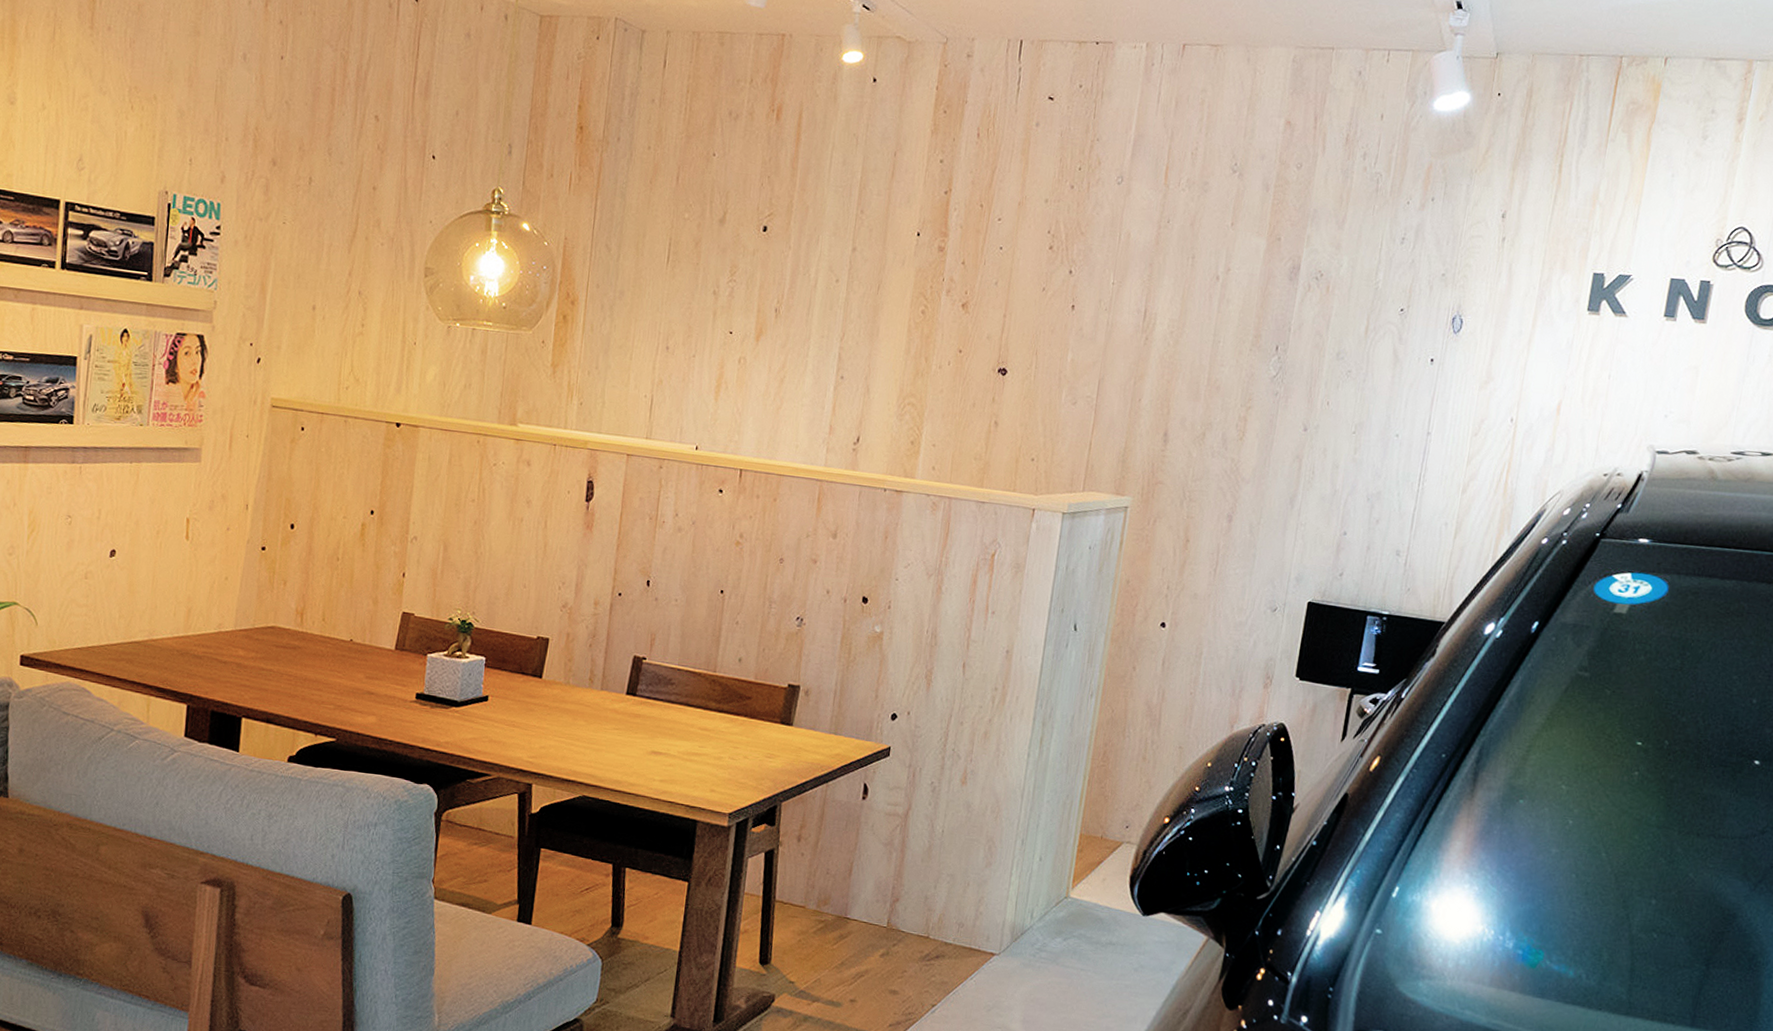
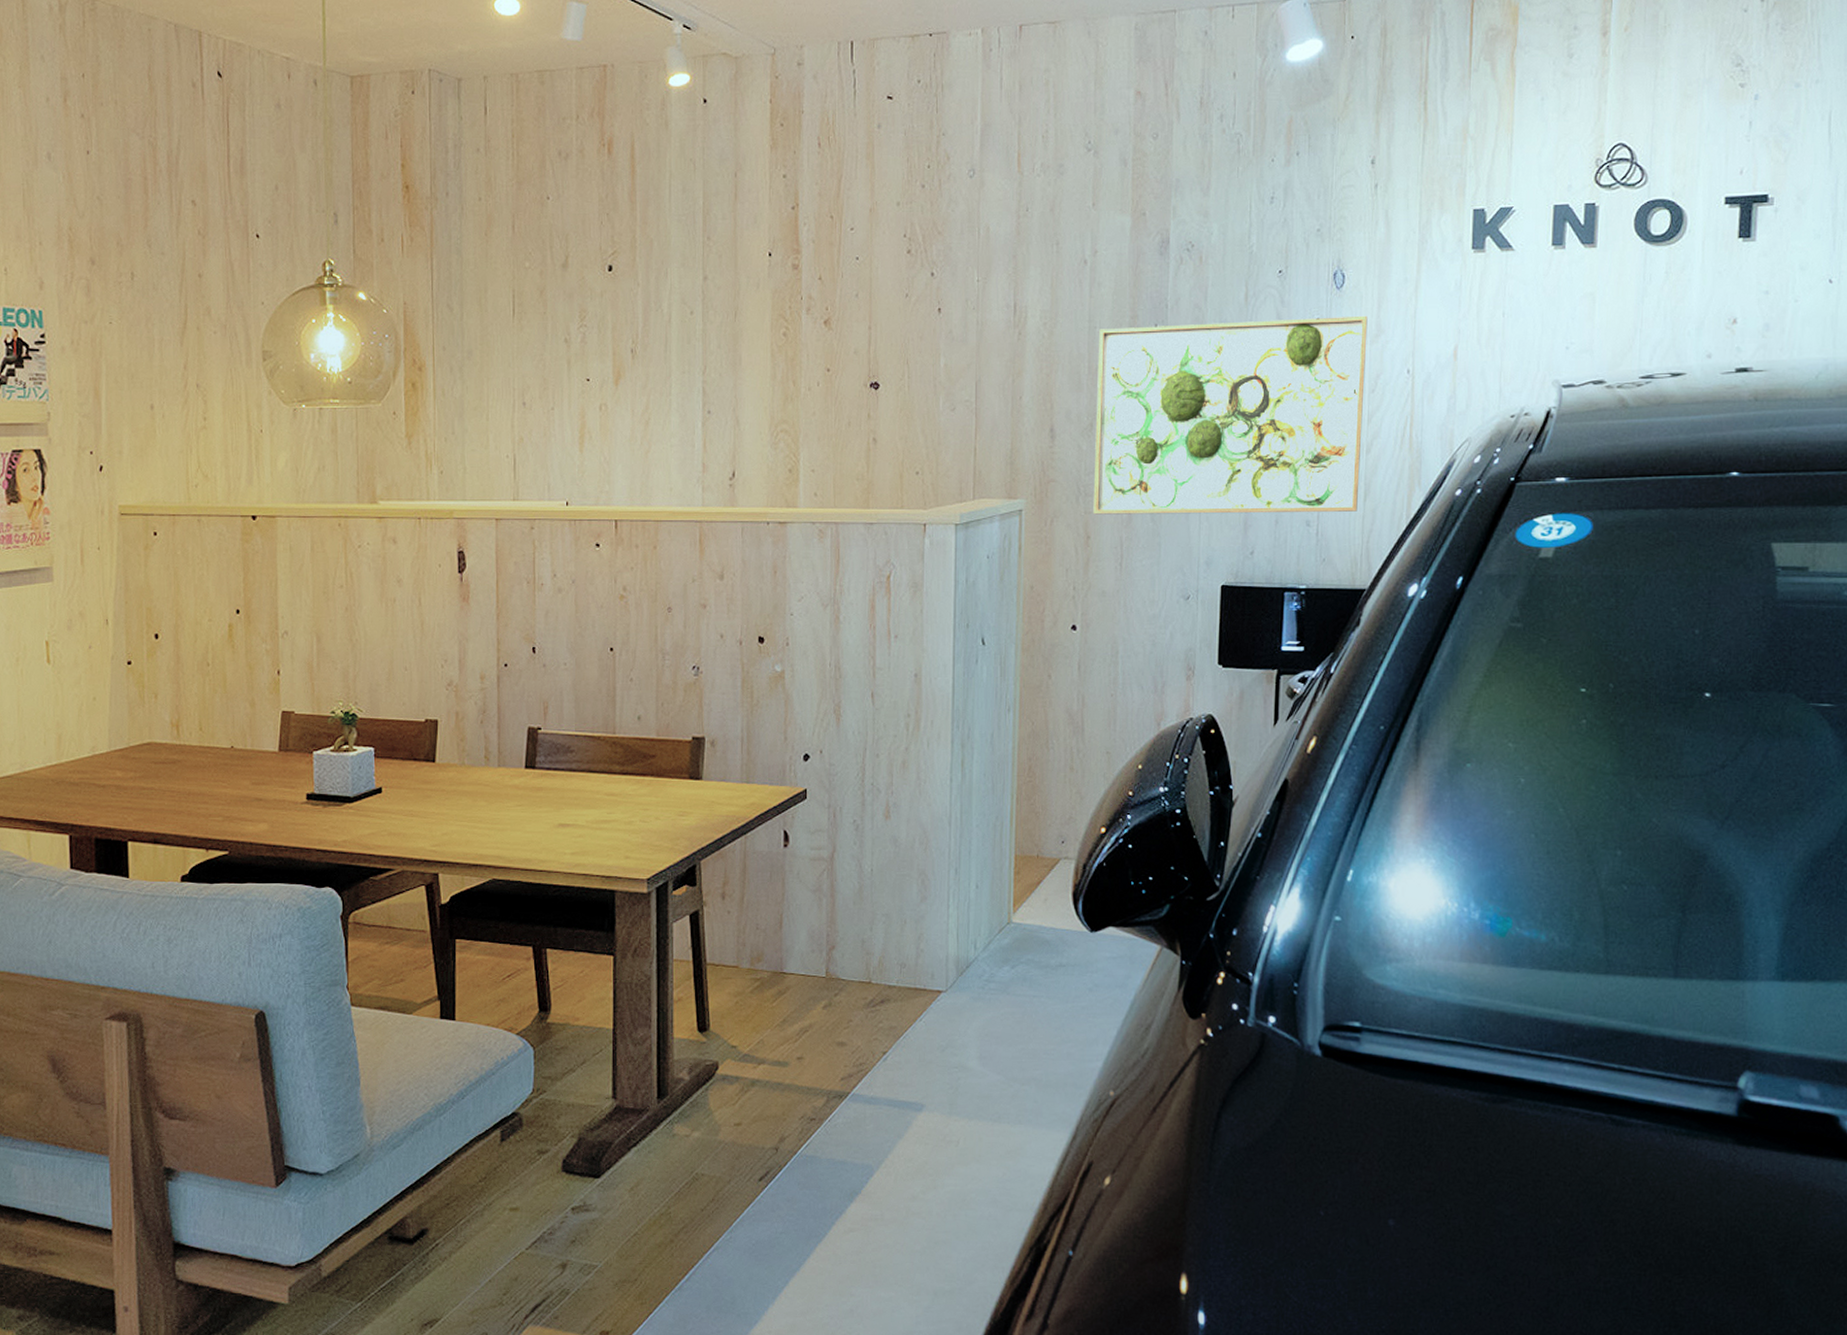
wall art: none [1195,343,1480,547] -> present [1093,315,1368,515]

